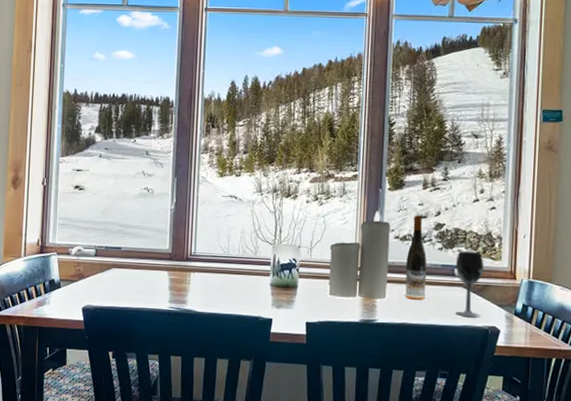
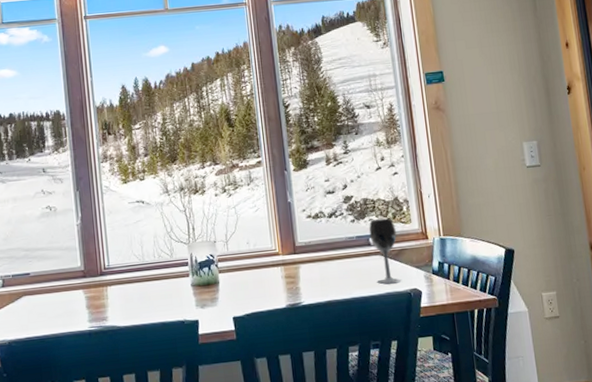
candle: present [327,210,390,300] -> none [245,193,309,287]
wine bottle: present [405,215,427,301] -> none [321,191,346,277]

